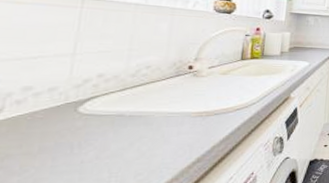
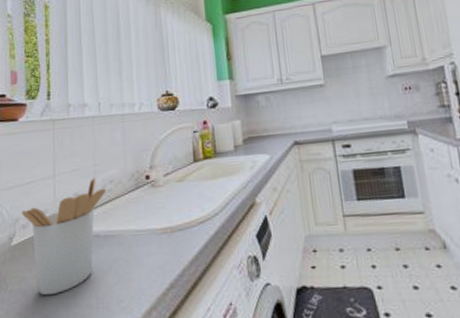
utensil holder: none [16,61,140,172] -> present [21,177,106,296]

